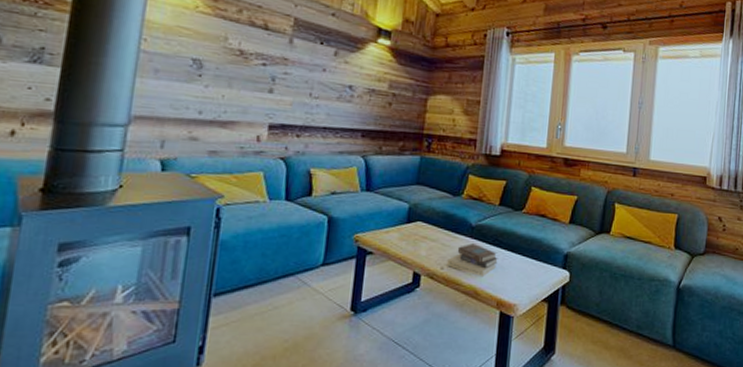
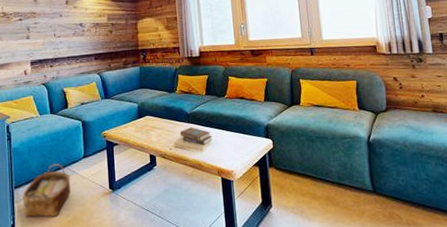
woven basket: none [221,267,299,341] -> present [22,163,71,217]

